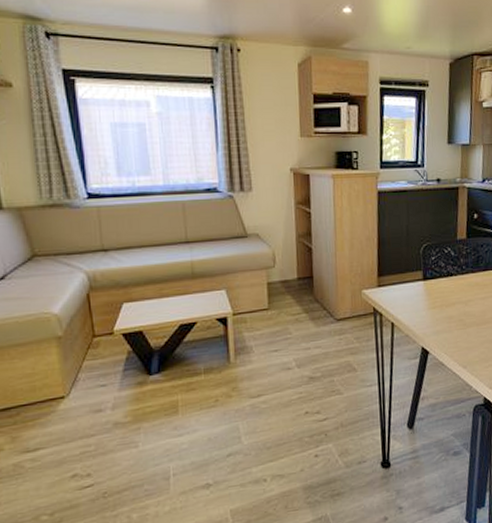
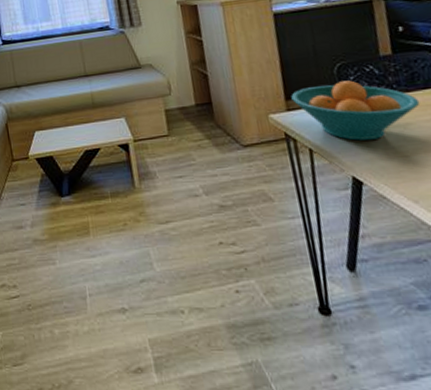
fruit bowl: none [383,260,480,315] -> present [291,80,420,141]

